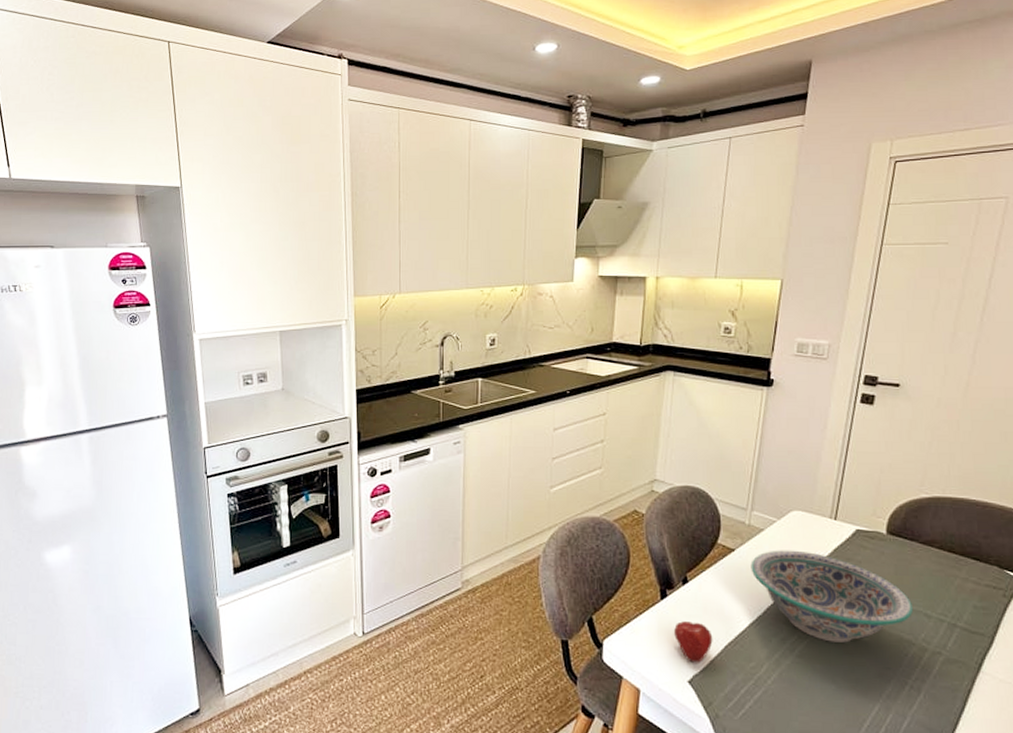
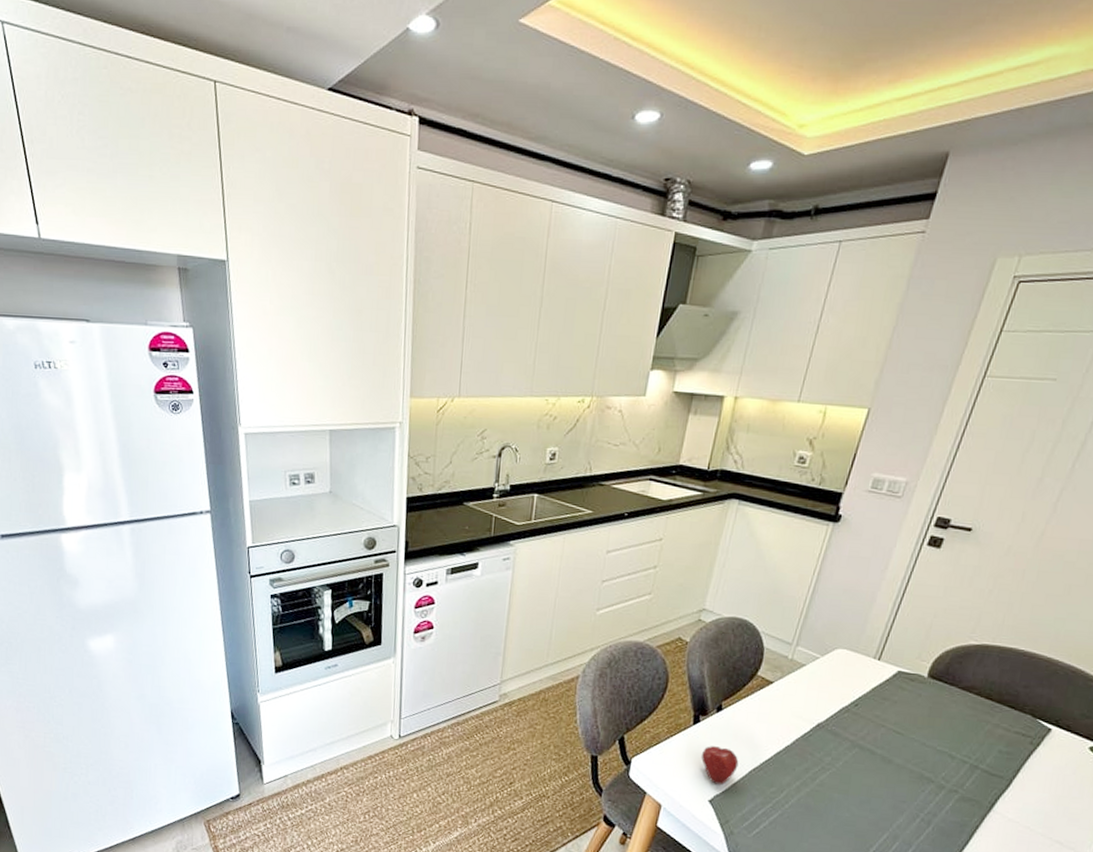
decorative bowl: present [750,550,913,643] -> none [786,685,939,776]

